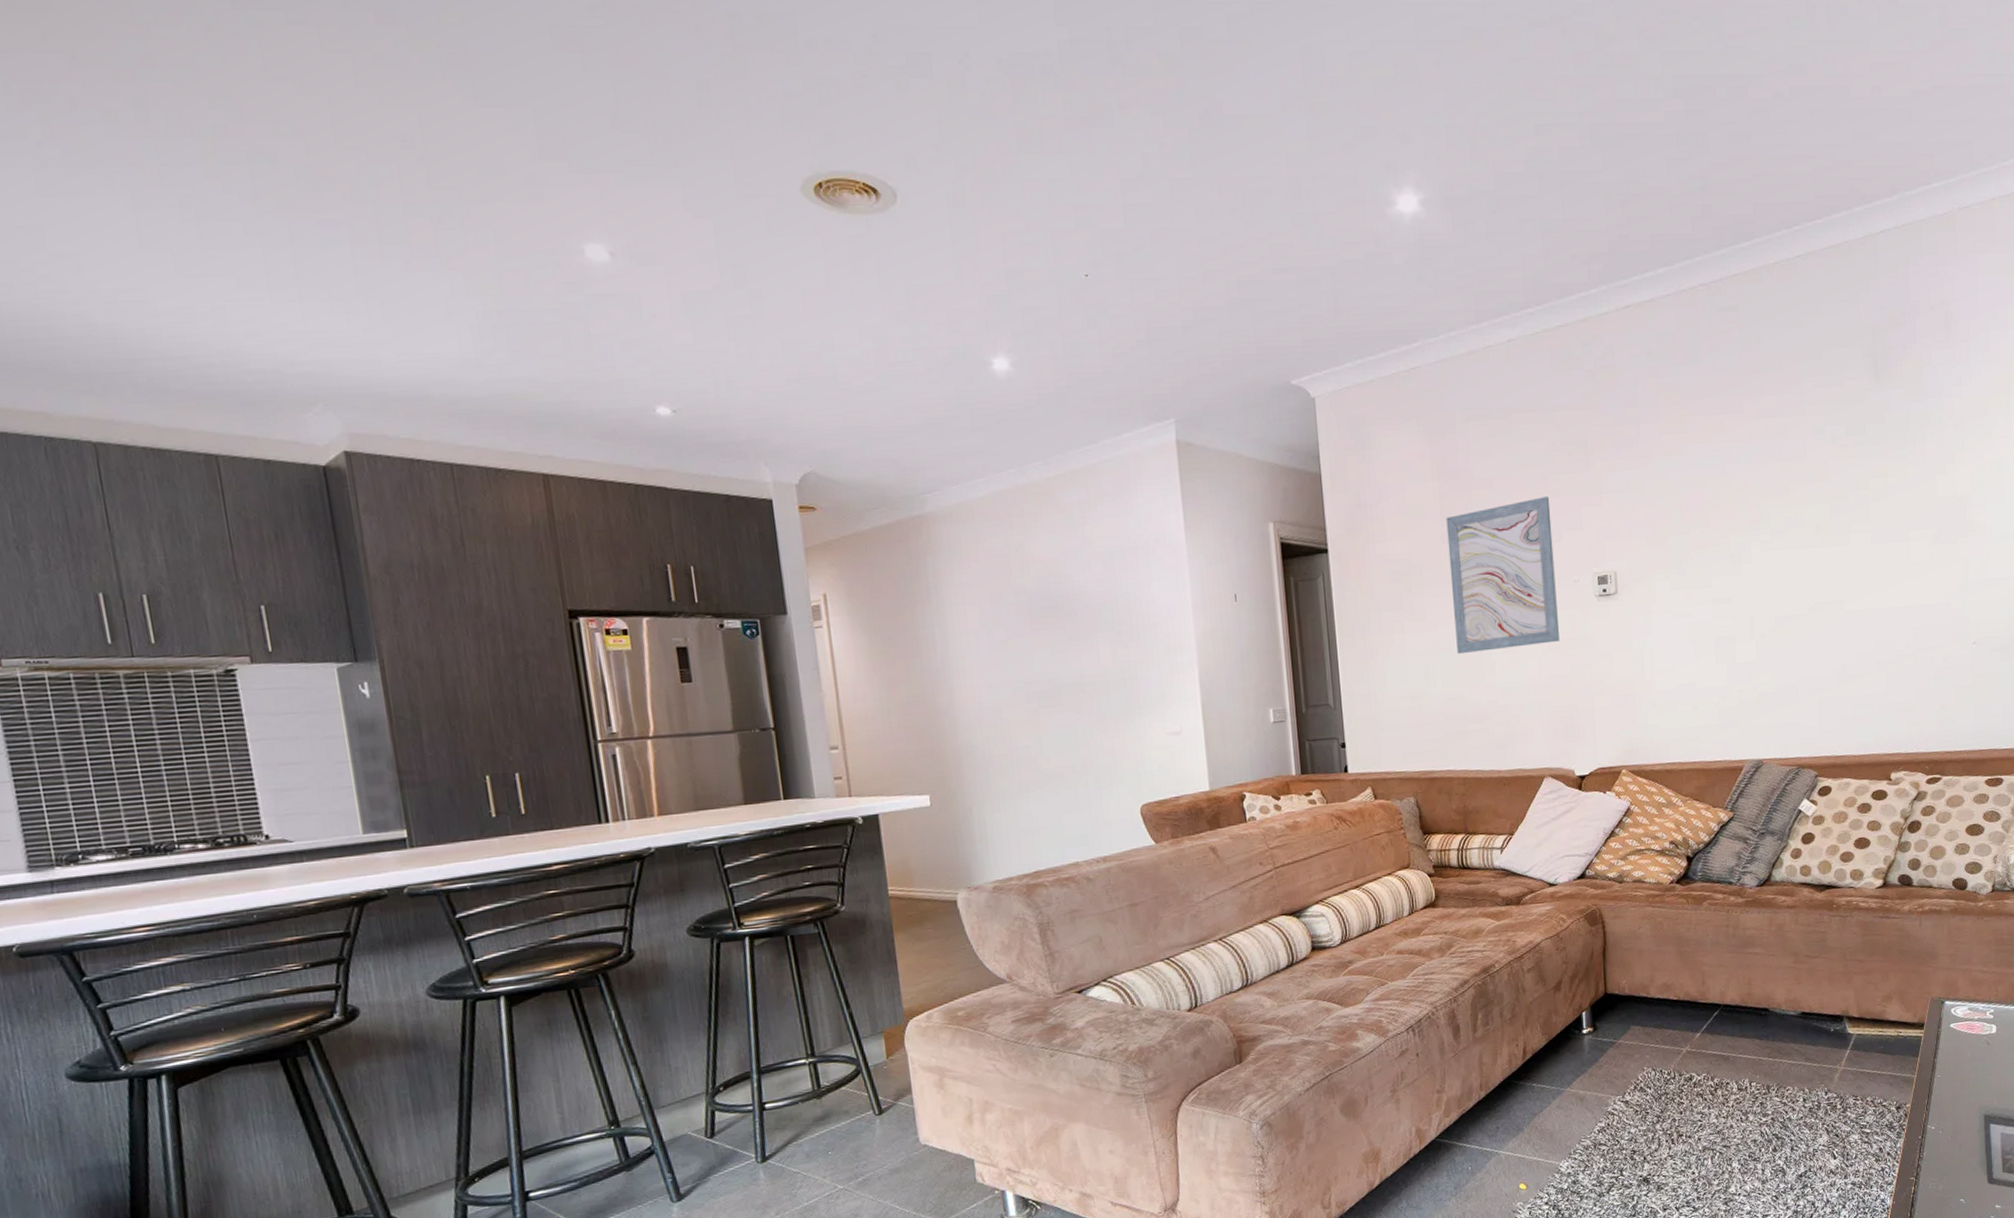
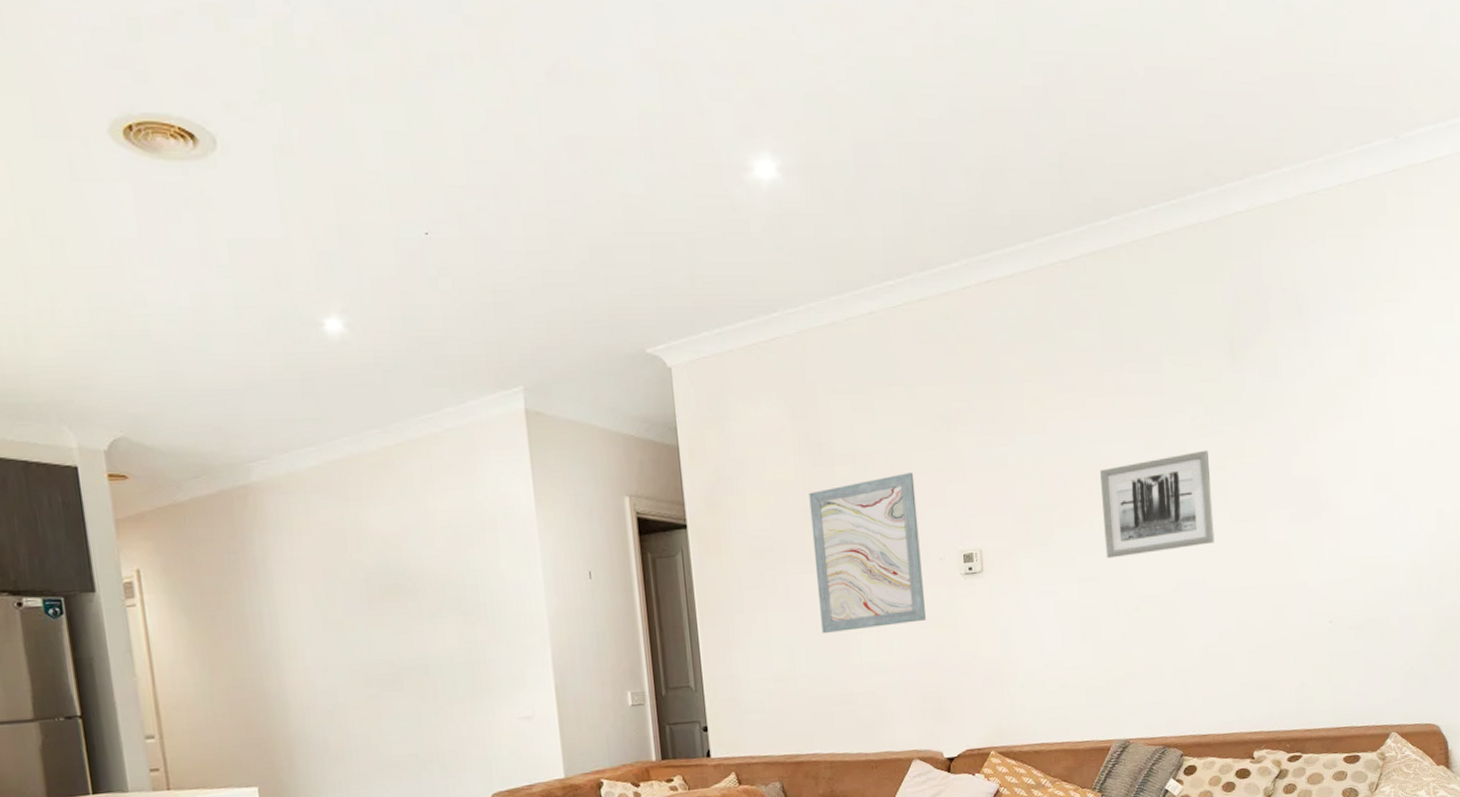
wall art: none [1737,470,1854,580] -> present [1100,450,1215,559]

